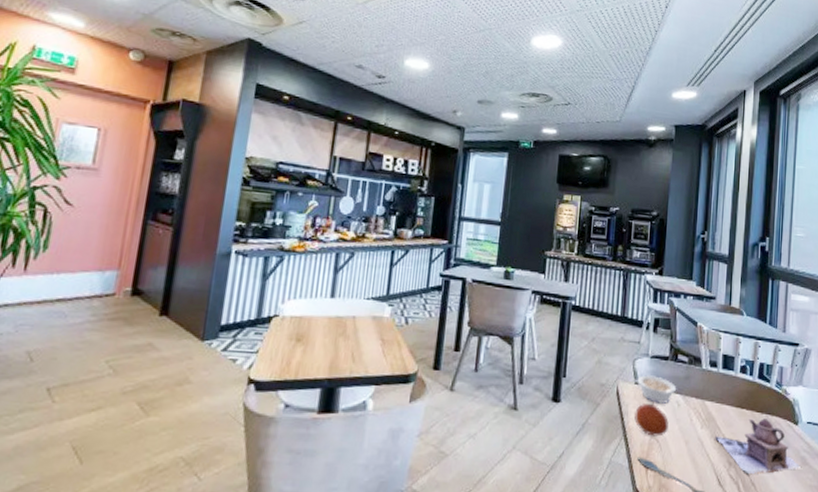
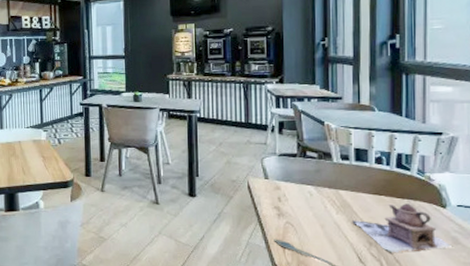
legume: present [634,374,677,404] -> none [264,170,308,194]
fruit: present [634,402,669,437] -> none [267,194,302,222]

